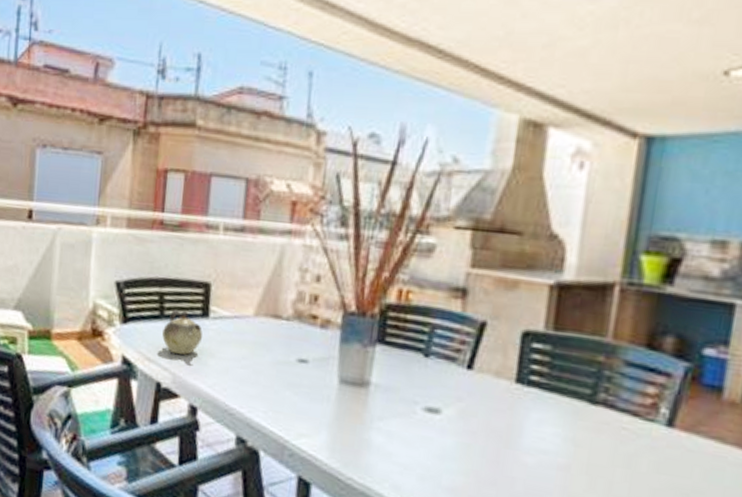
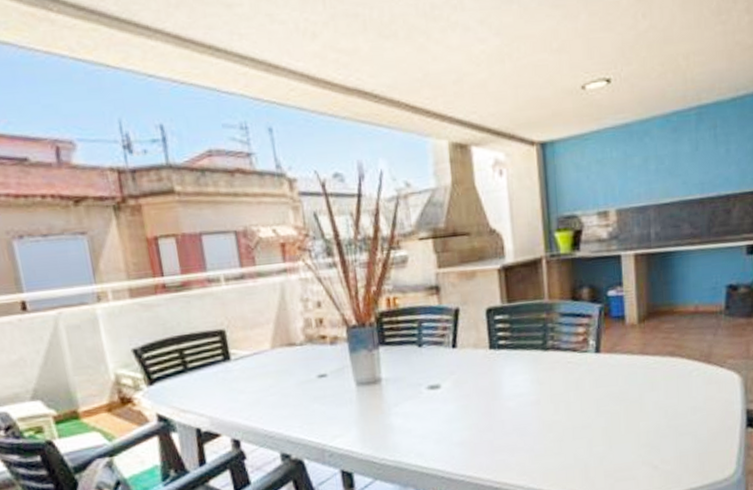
teapot: present [162,309,203,355] -> none [190,359,230,400]

